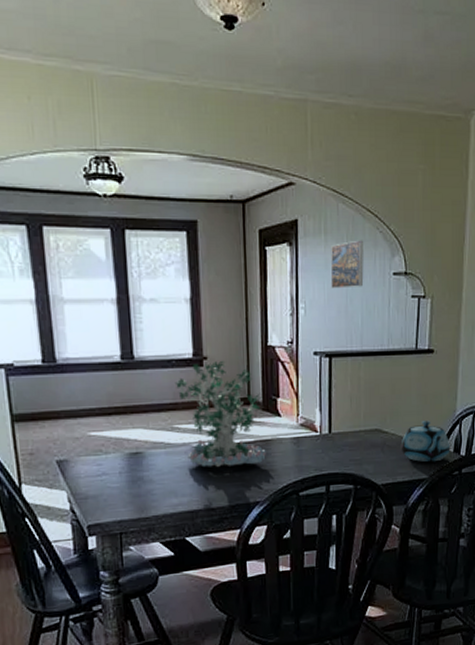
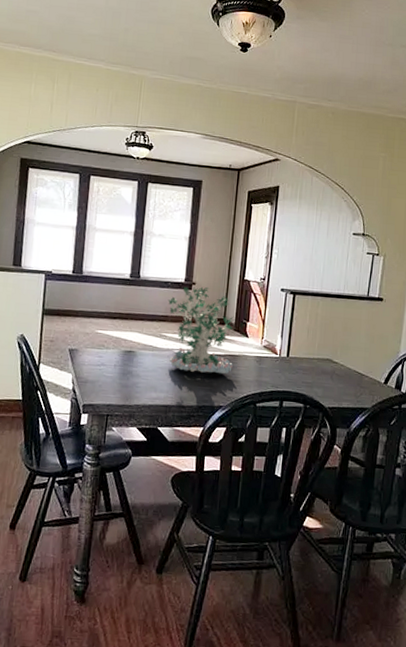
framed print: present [330,240,364,289] -> none [300,205,330,242]
teapot: present [400,421,451,463] -> none [347,357,393,395]

